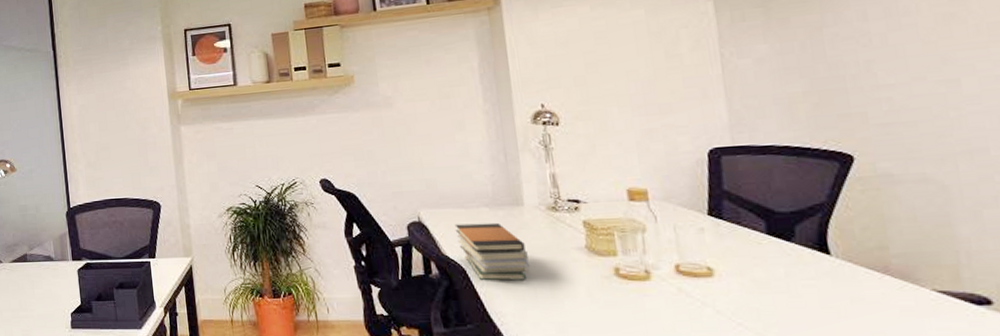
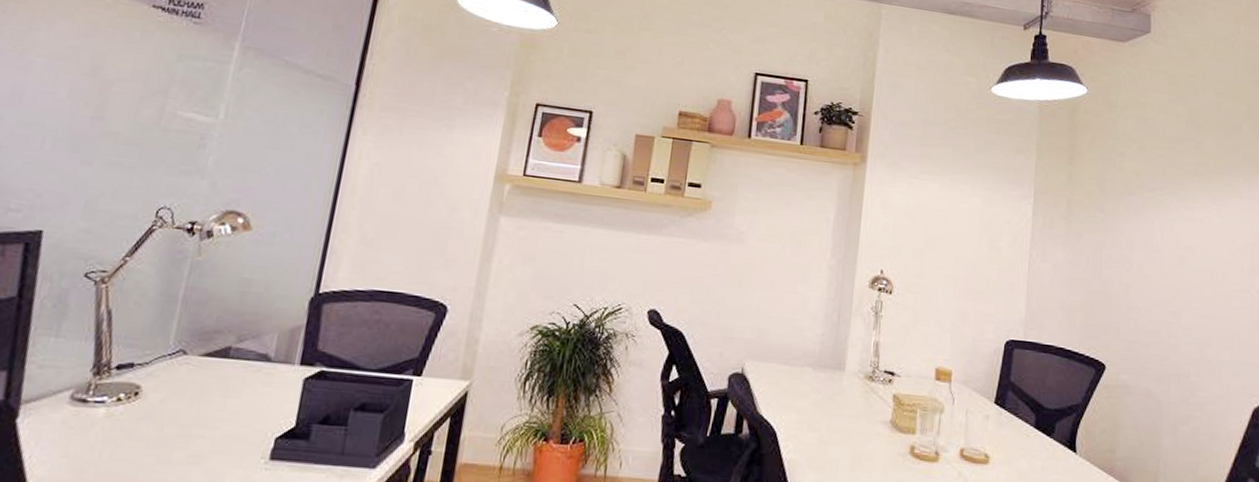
book stack: present [454,222,529,281] -> none [775,381,838,450]

